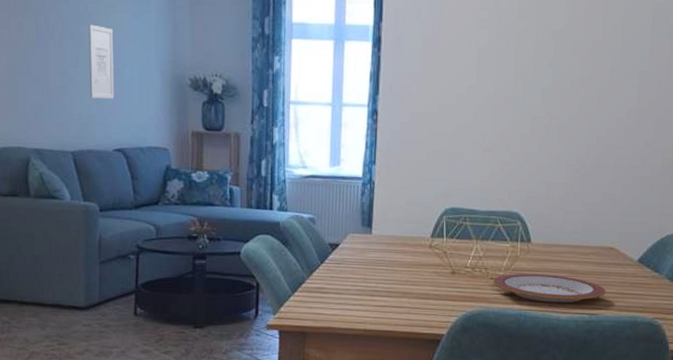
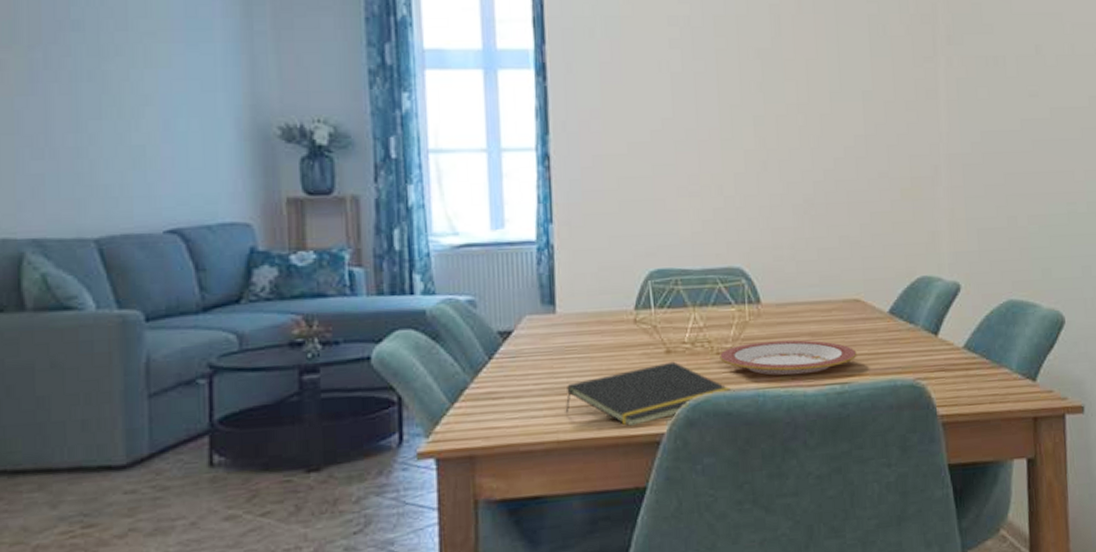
wall art: present [89,24,114,99] -> none [117,60,162,162]
notepad: none [372,280,502,326] -> present [565,361,735,426]

